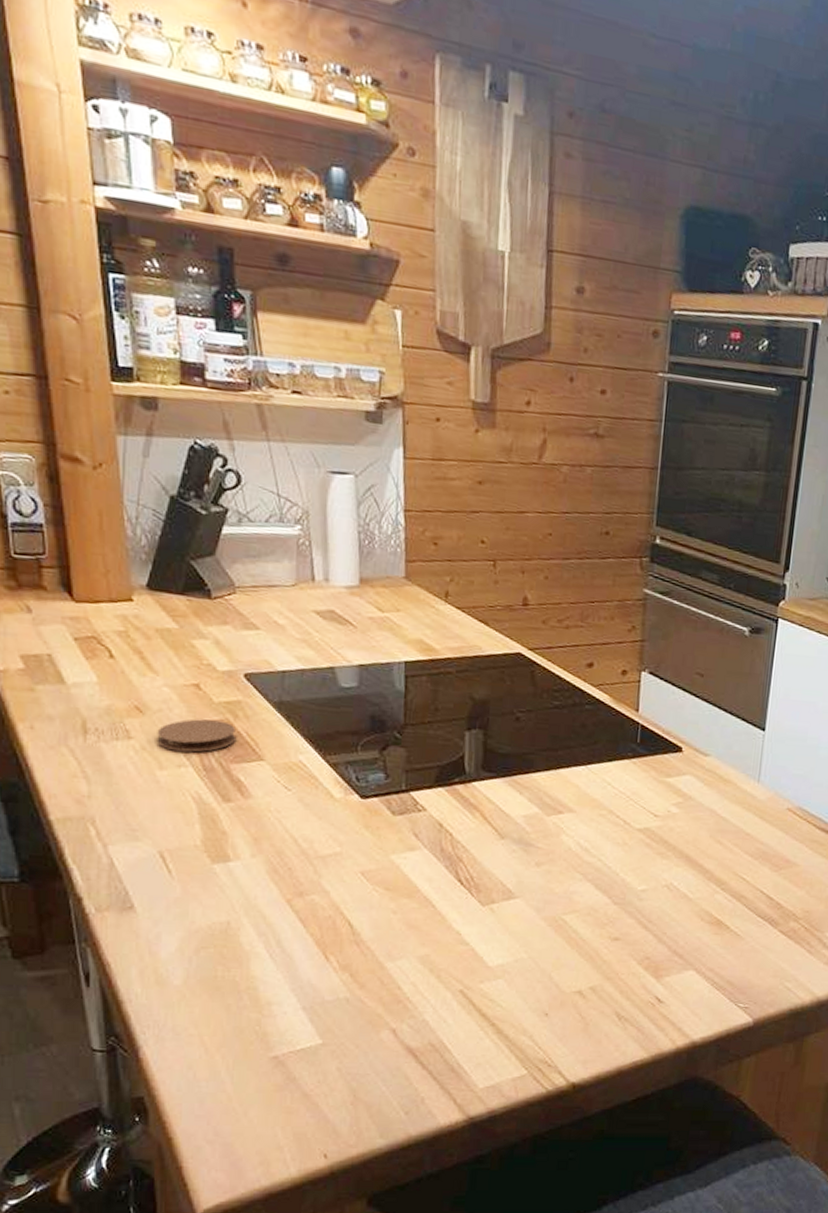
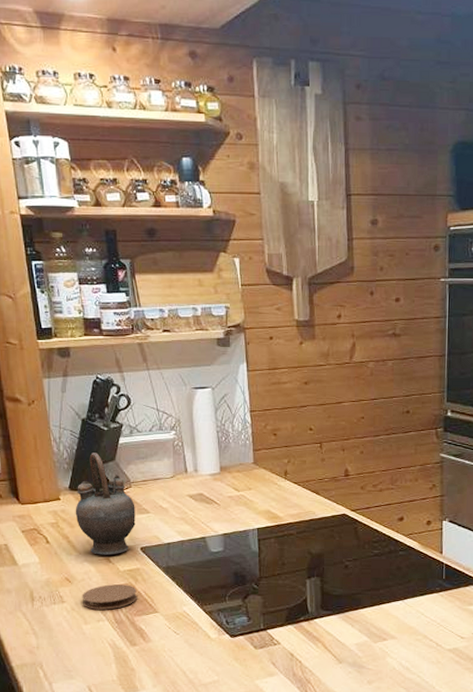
teapot: none [153,542,240,681] -> present [75,453,136,555]

